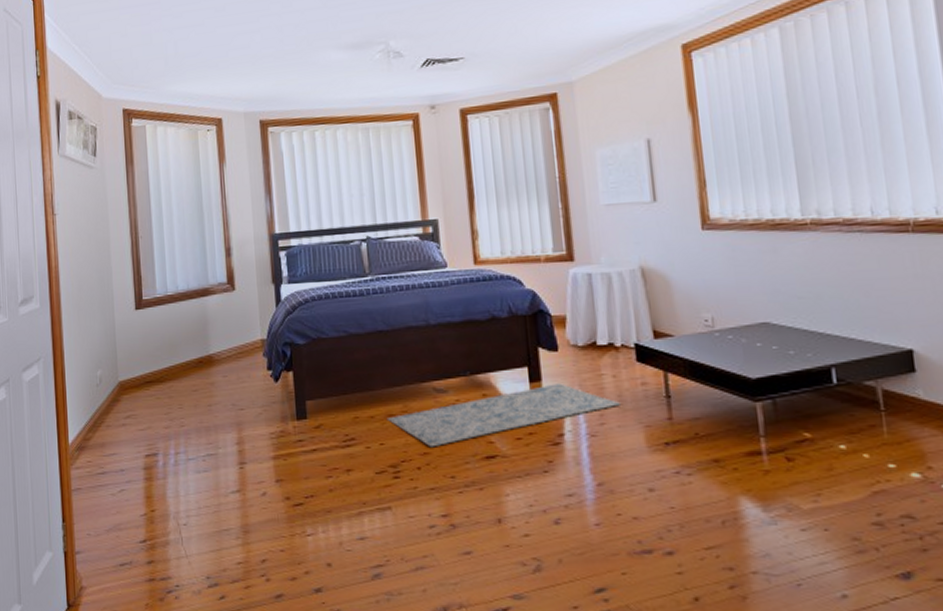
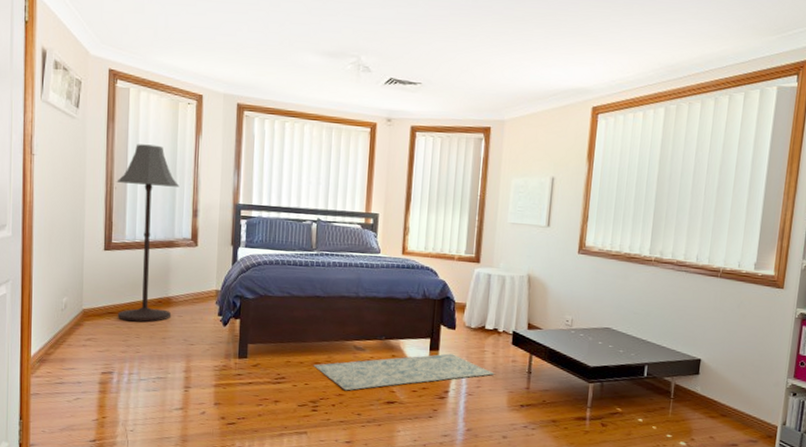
floor lamp: none [141,182,214,390] -> present [116,144,180,322]

